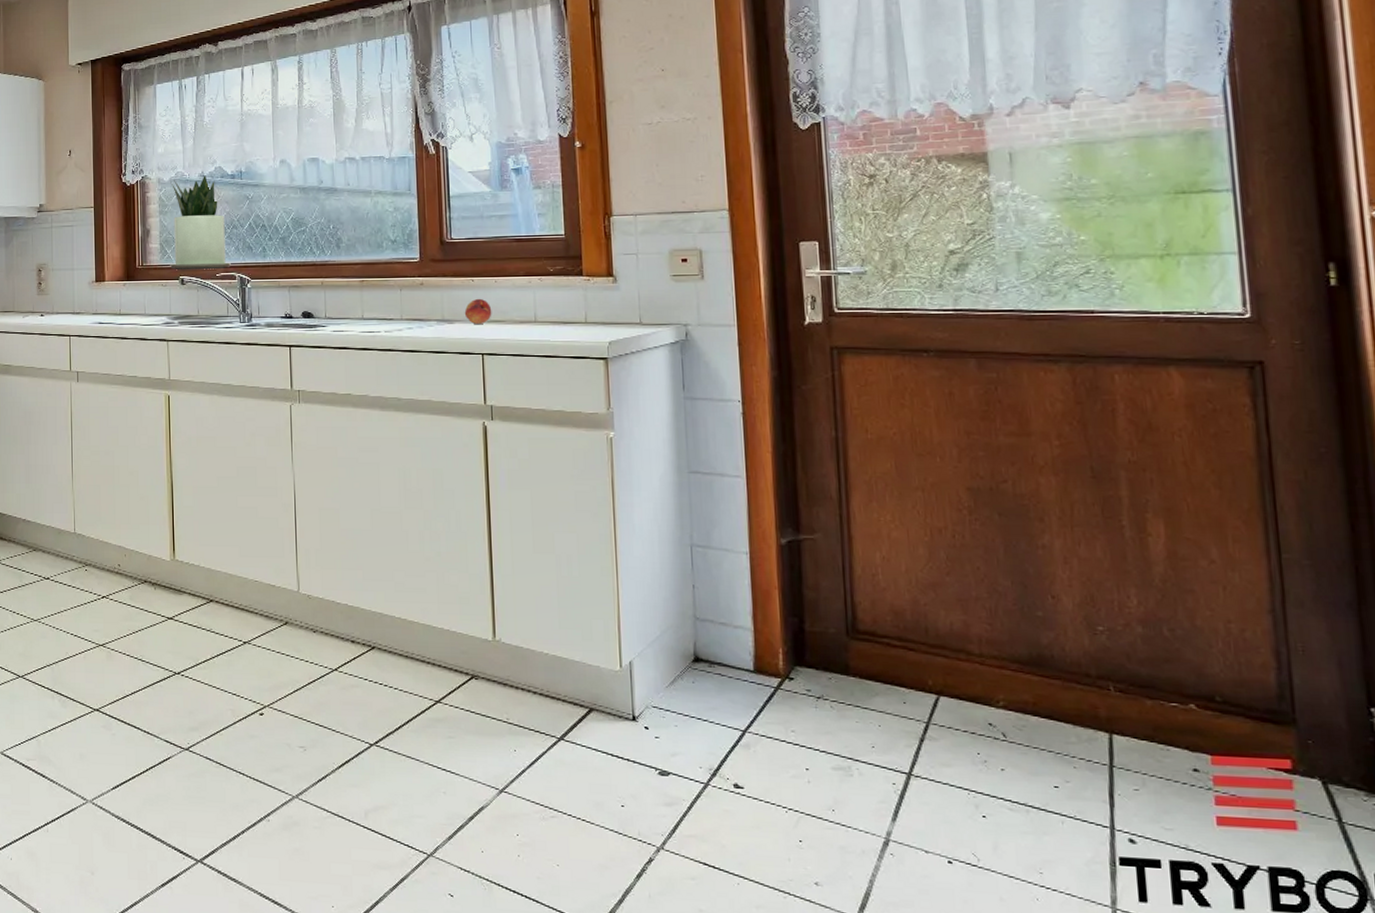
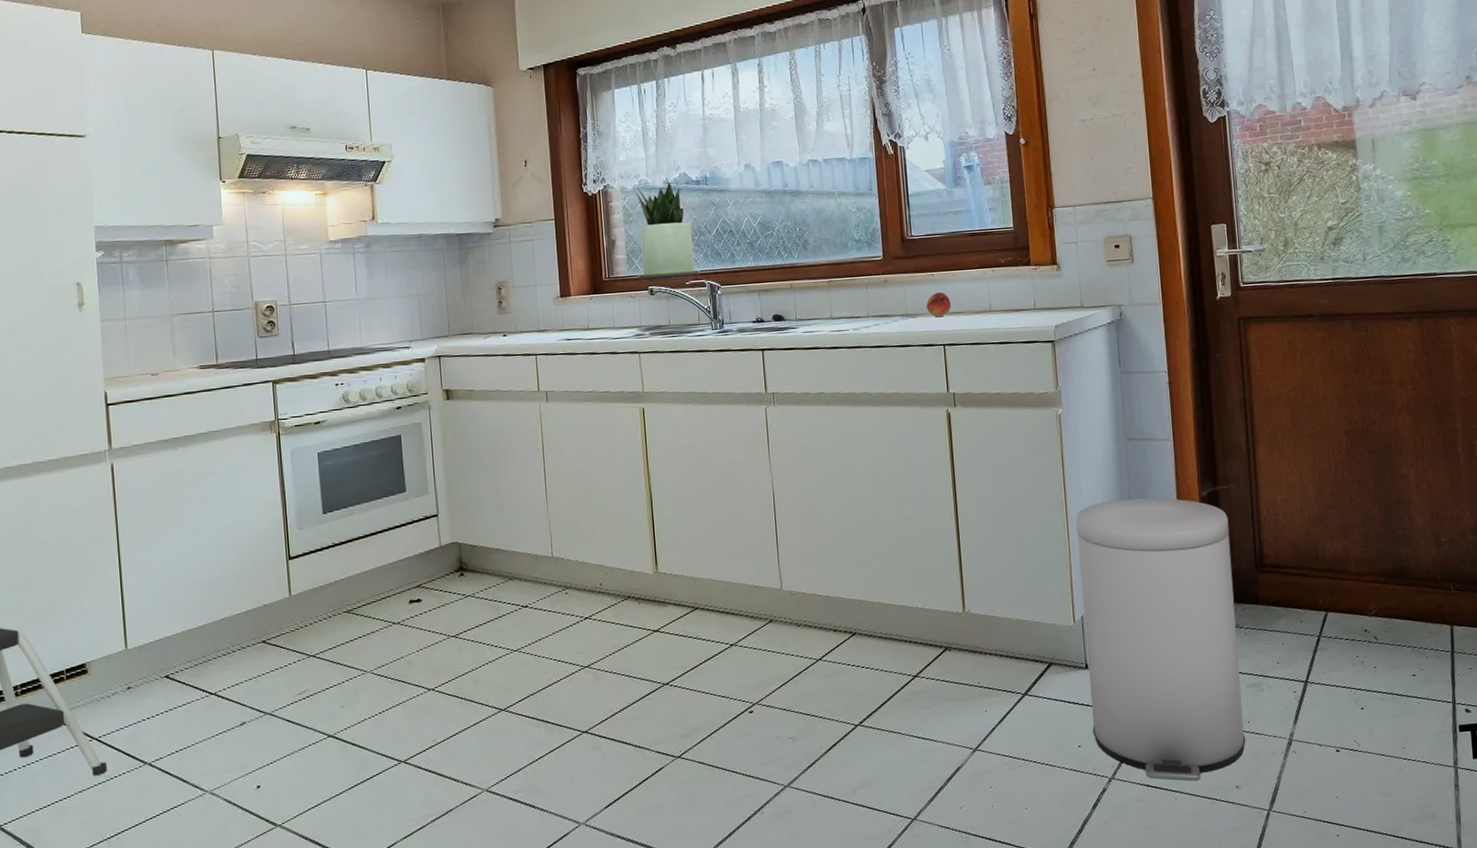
pedal bin: none [626,538,829,868] -> present [1076,497,1246,782]

